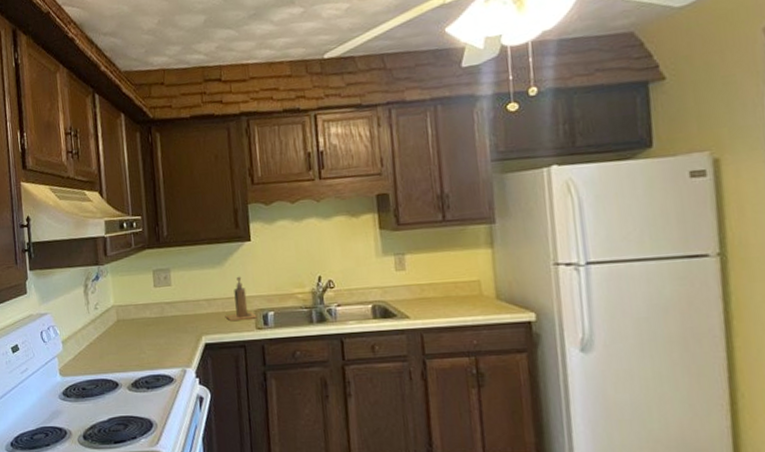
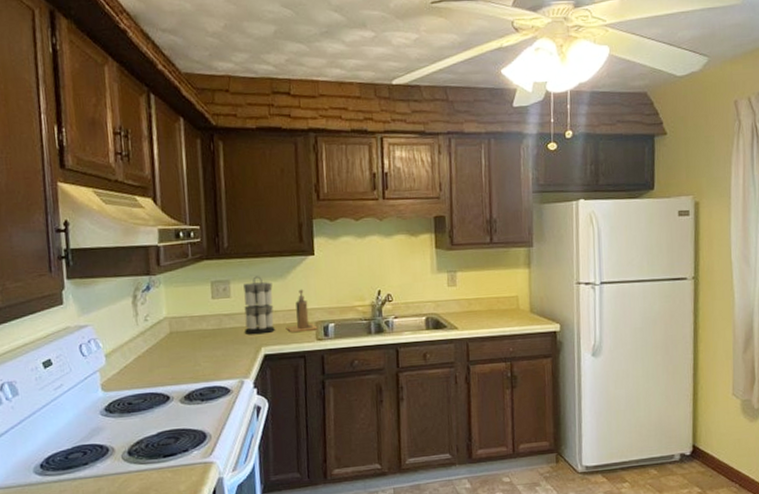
spice rack: none [183,263,214,323] -> present [243,276,275,335]

